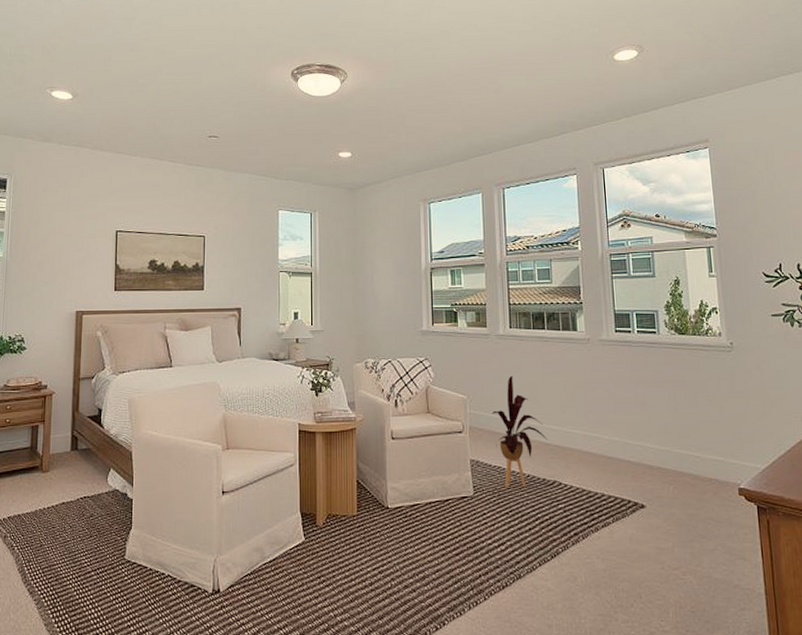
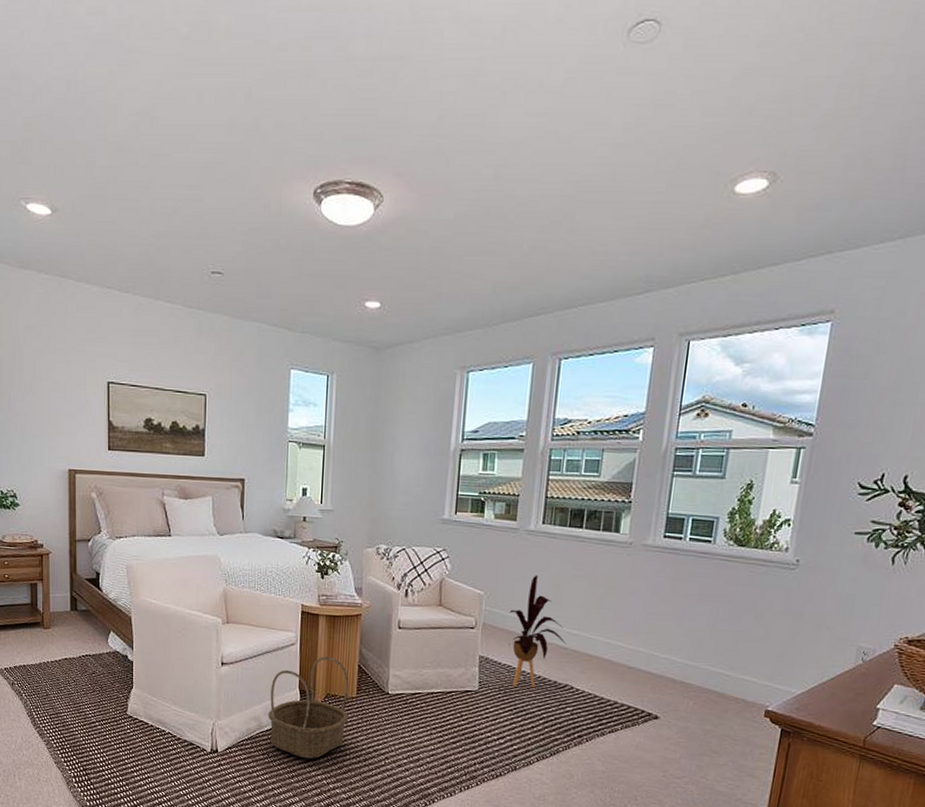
basket: none [271,475,352,590] -> present [268,656,350,759]

